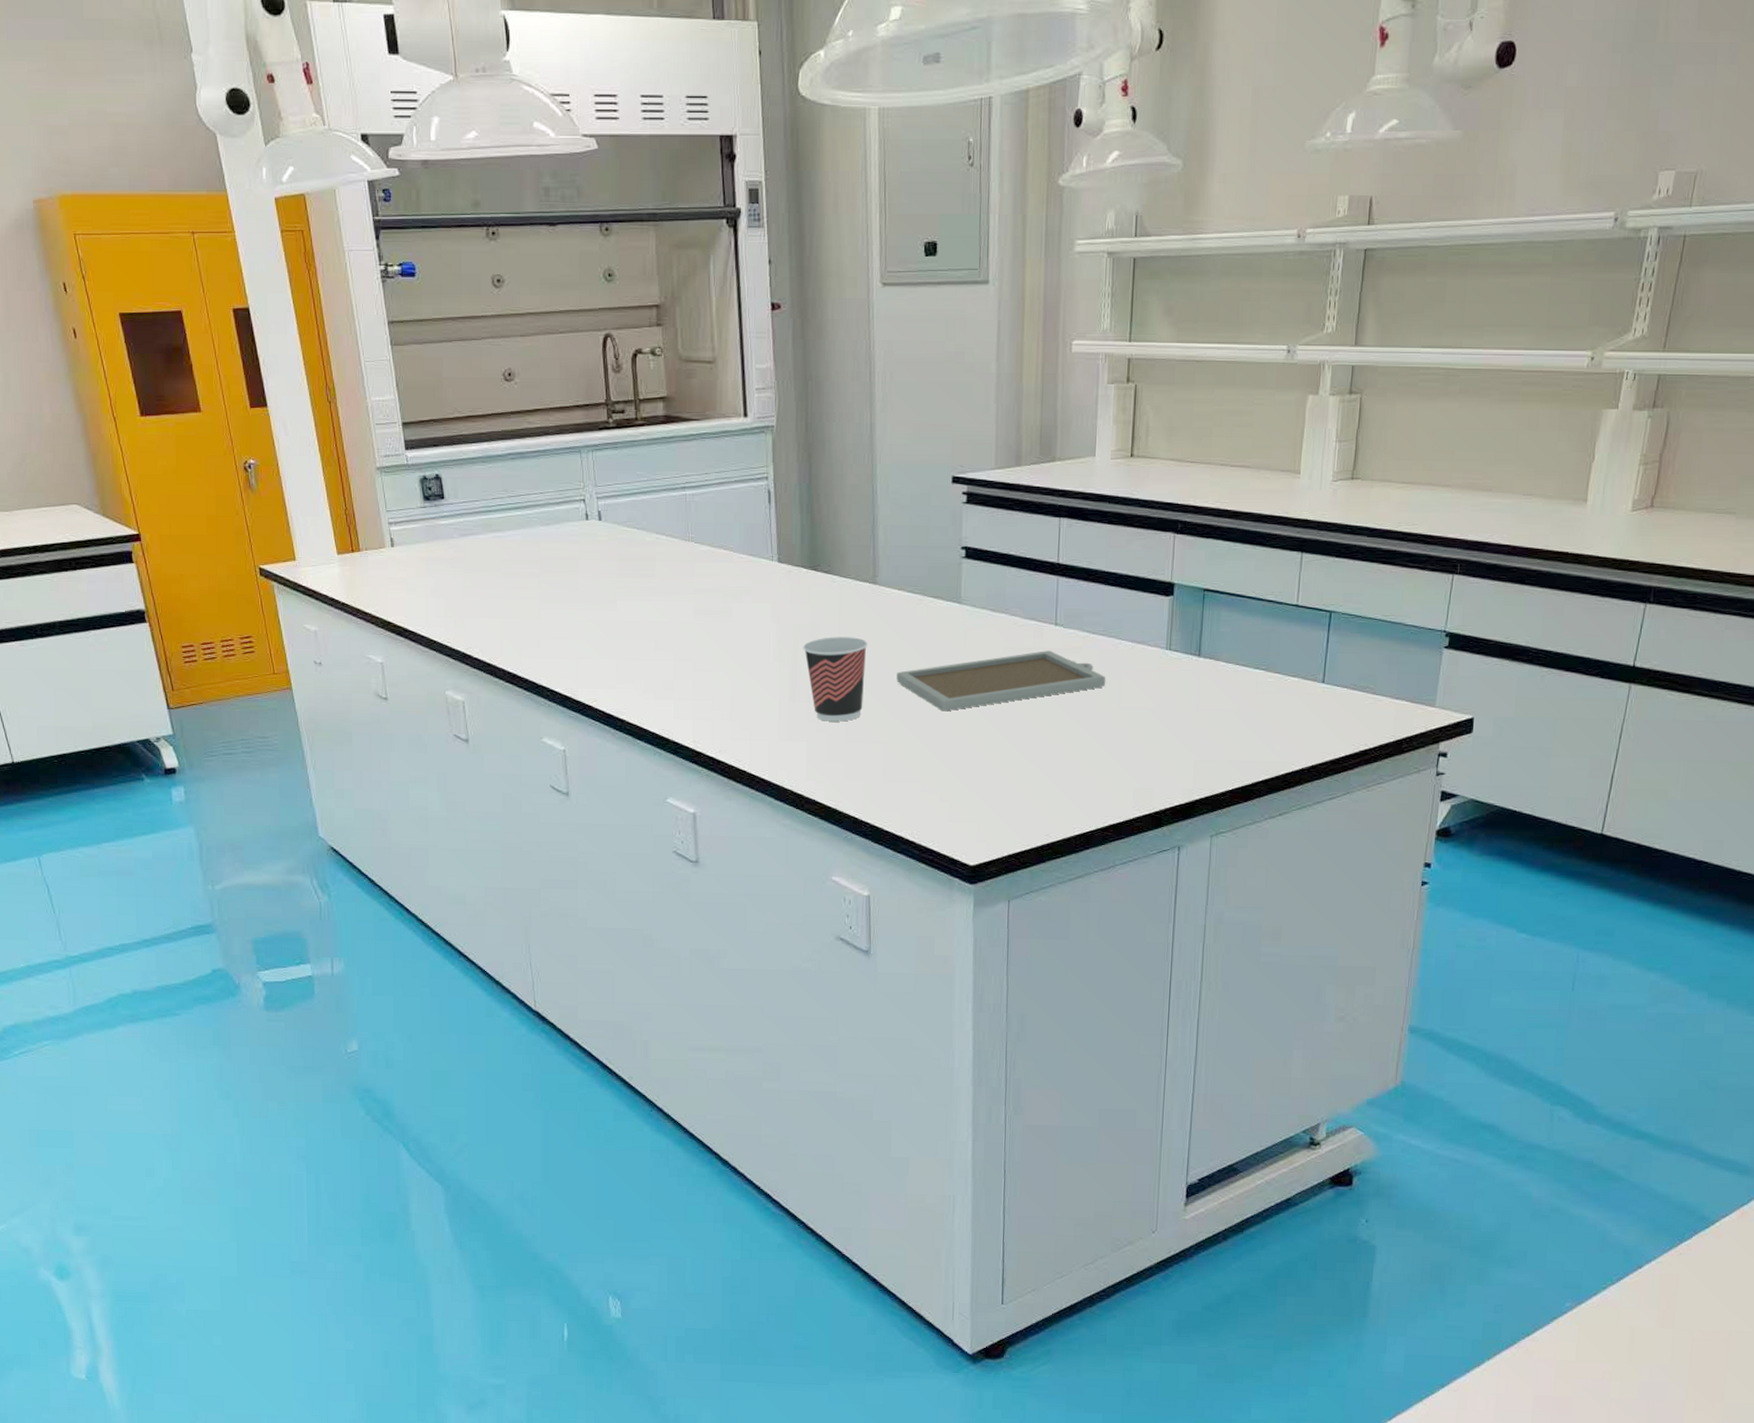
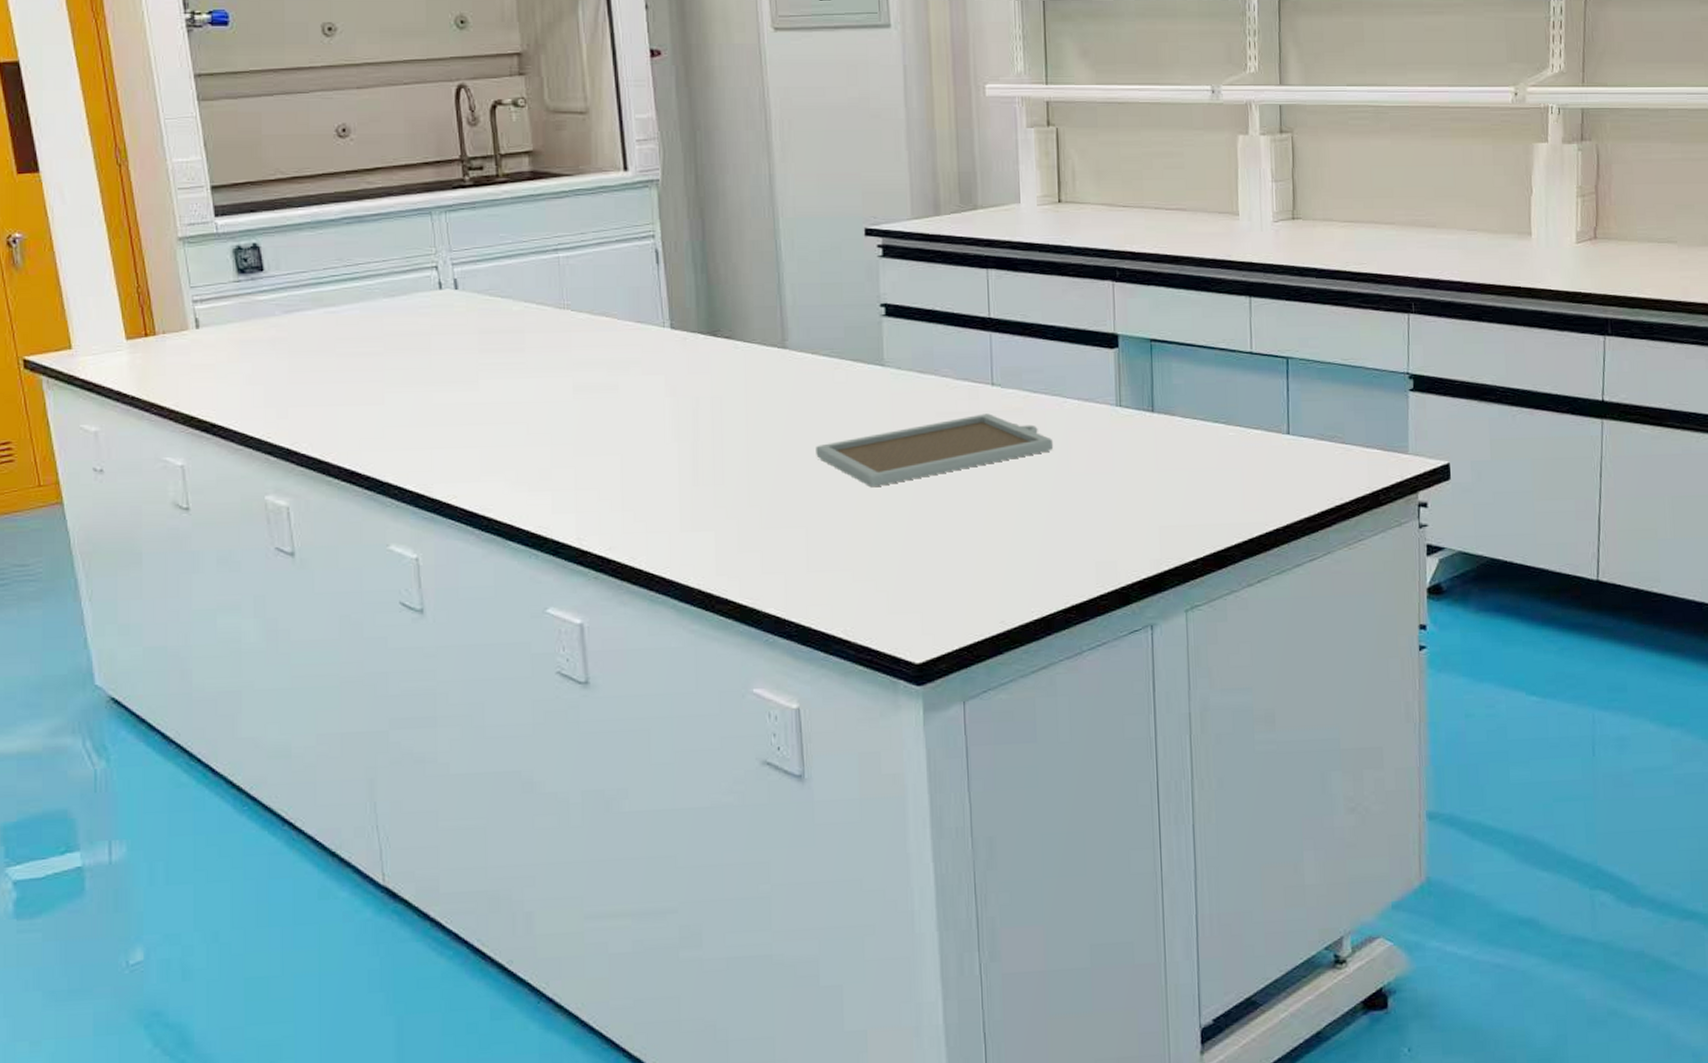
cup: present [803,637,868,722] -> none [704,409,781,507]

